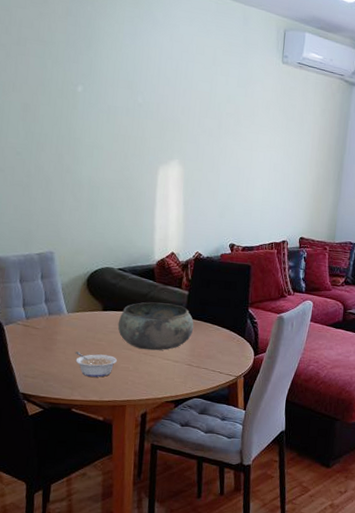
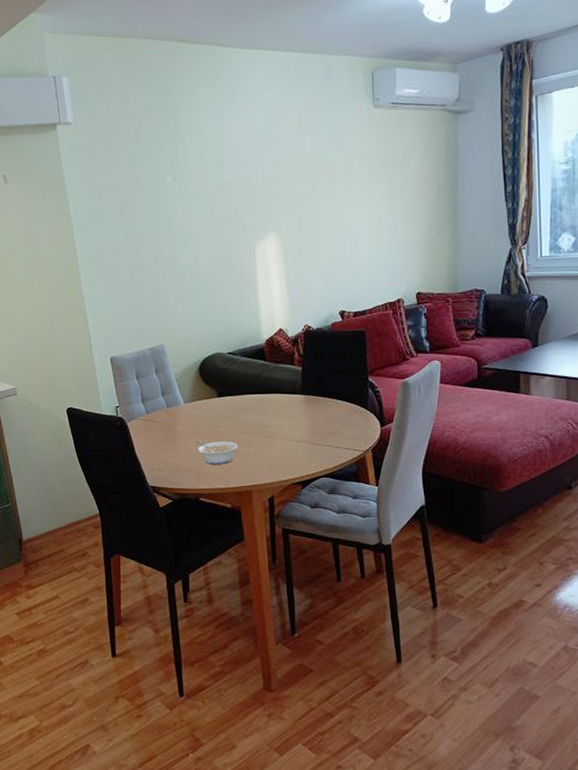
bowl: present [117,302,194,351] -> none [234,382,312,432]

